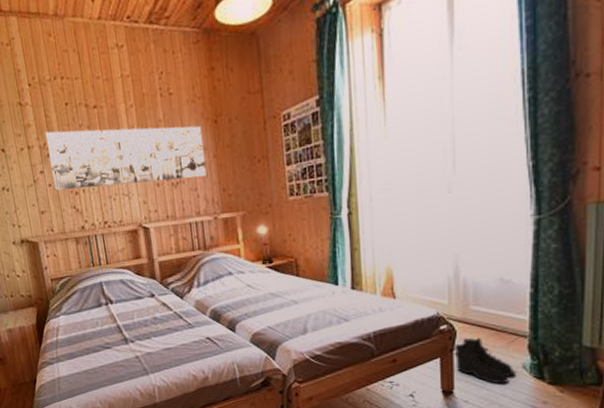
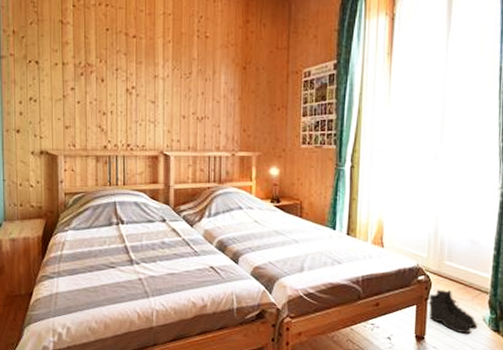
wall art: present [45,125,207,191] -> none [82,52,231,116]

